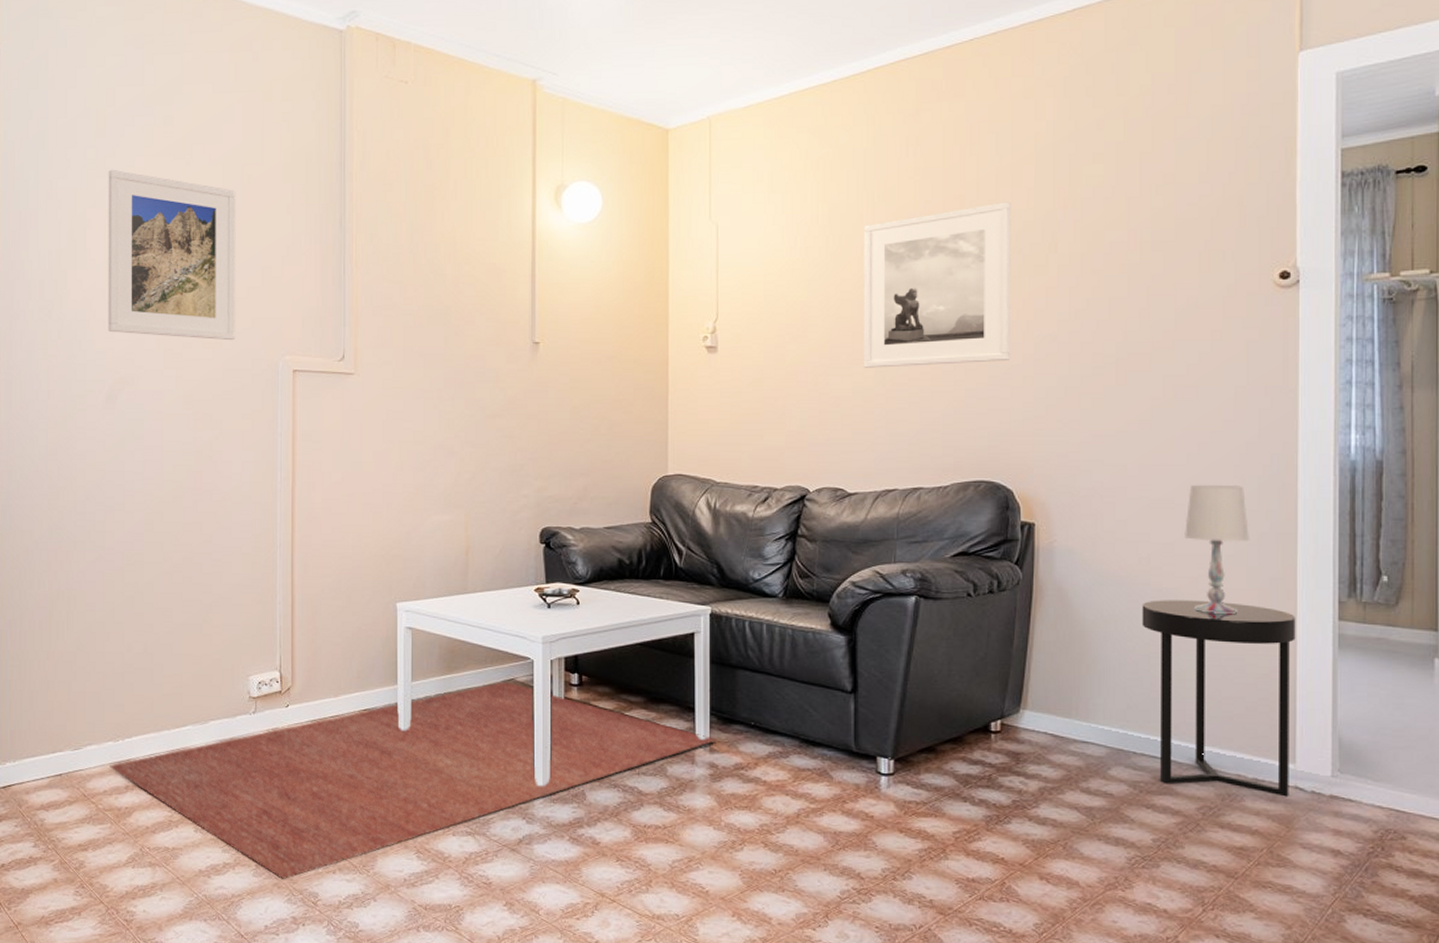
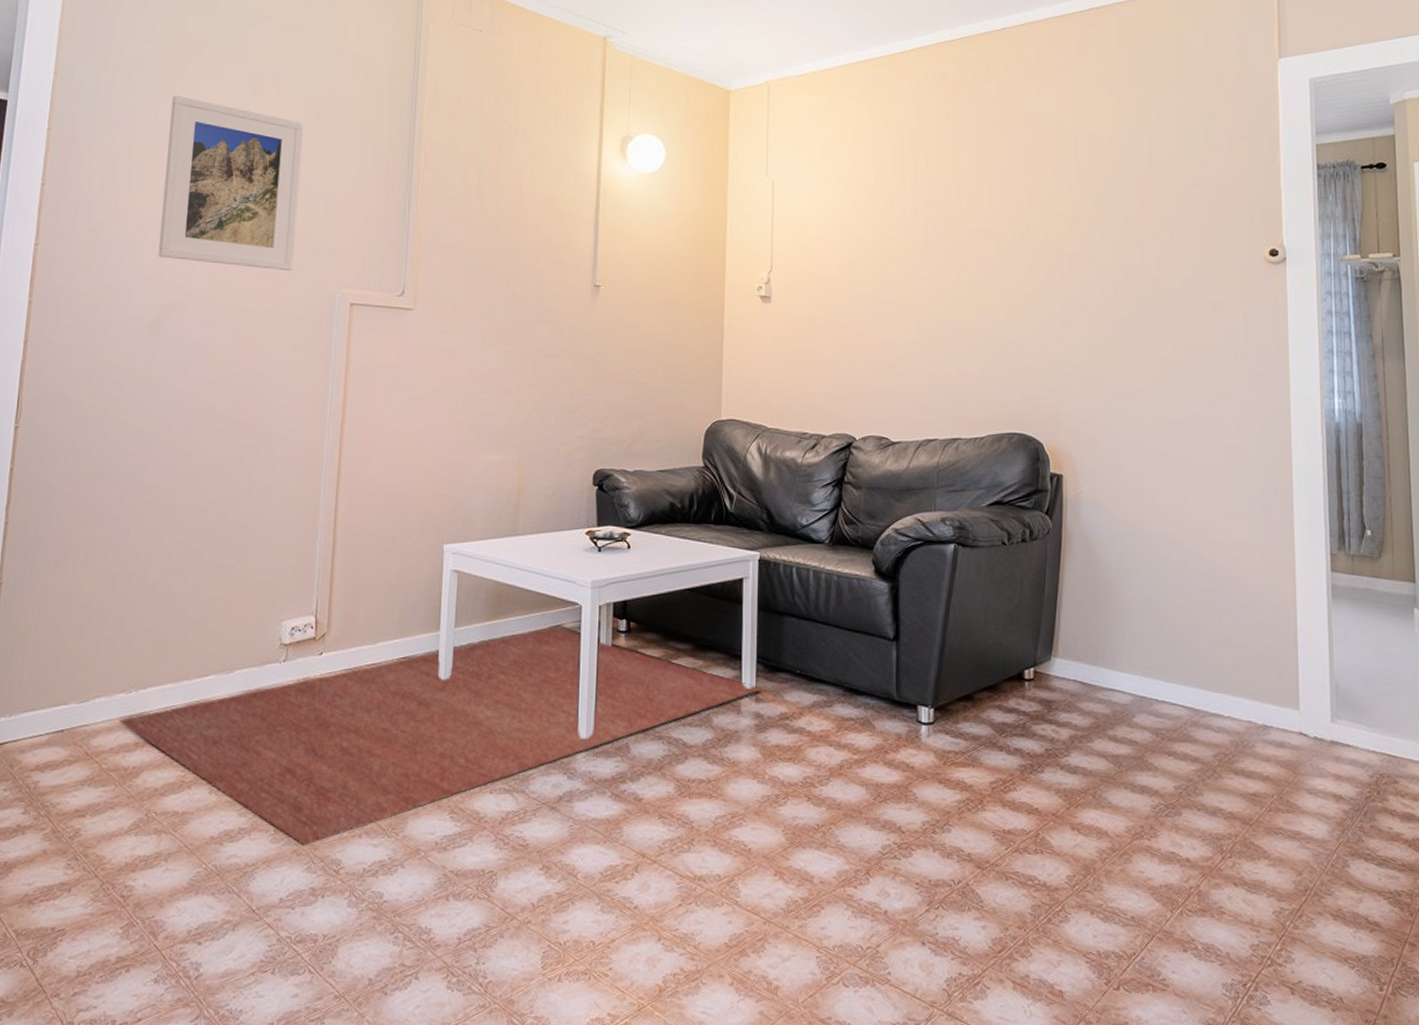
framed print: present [863,202,1011,368] -> none [906,175,1040,323]
side table: present [1142,600,1296,797] -> none [1159,550,1295,743]
table lamp: present [1185,484,1249,614] -> none [1196,441,1252,564]

